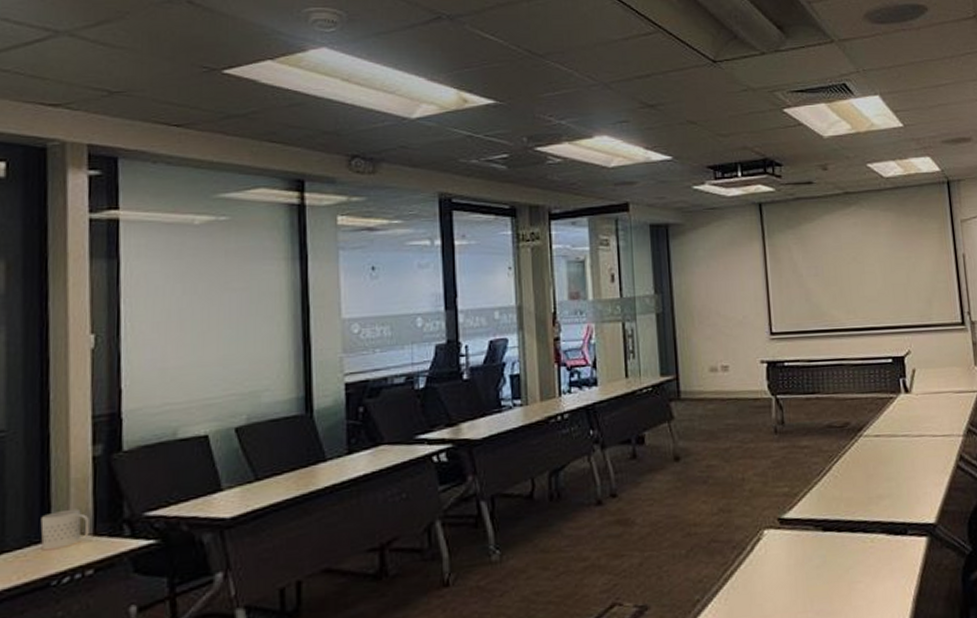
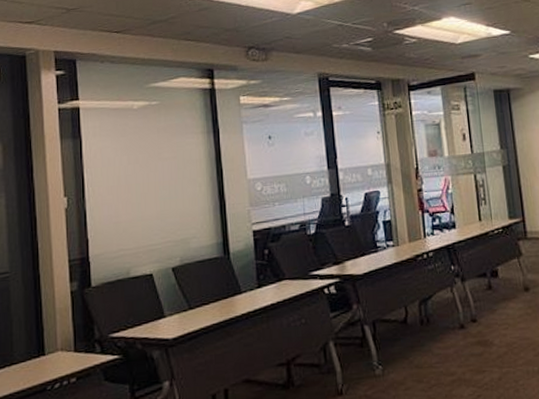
mug: present [40,508,91,551] -> none [37,331,72,363]

